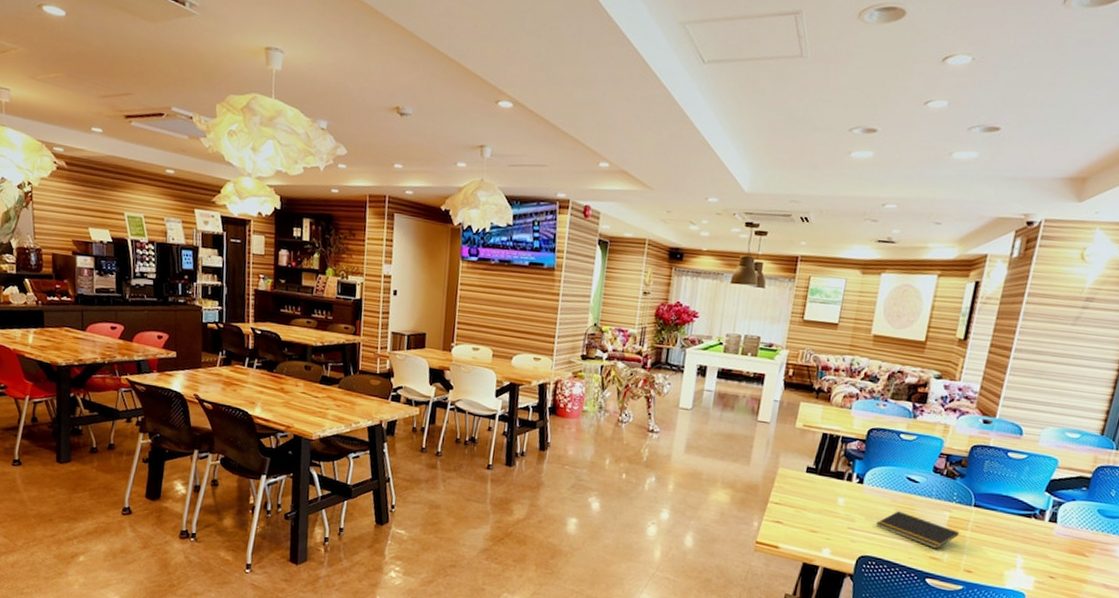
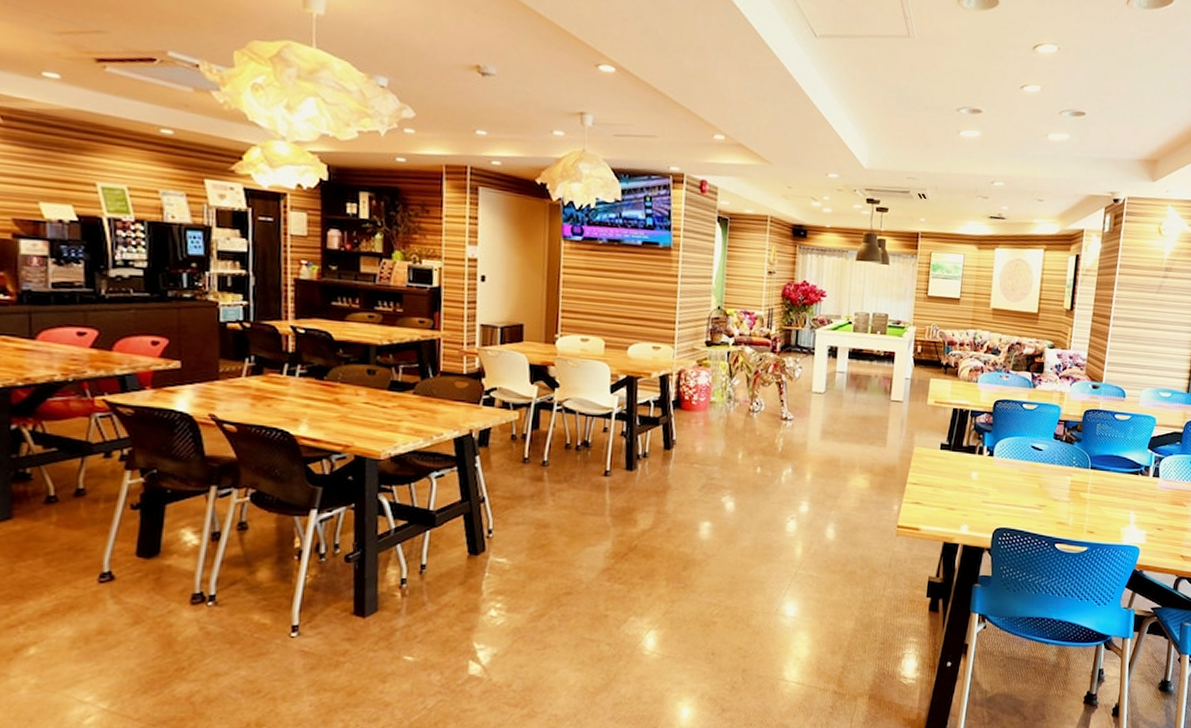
notepad: present [875,511,960,549] -> none [1007,480,1081,514]

